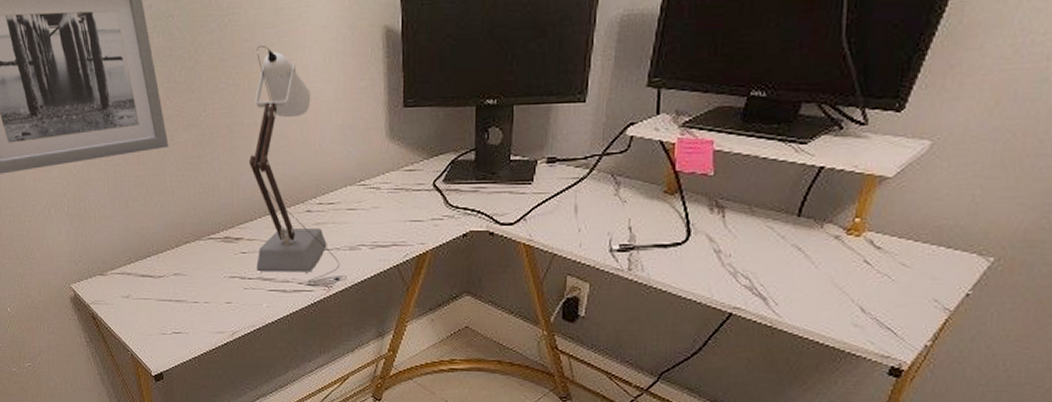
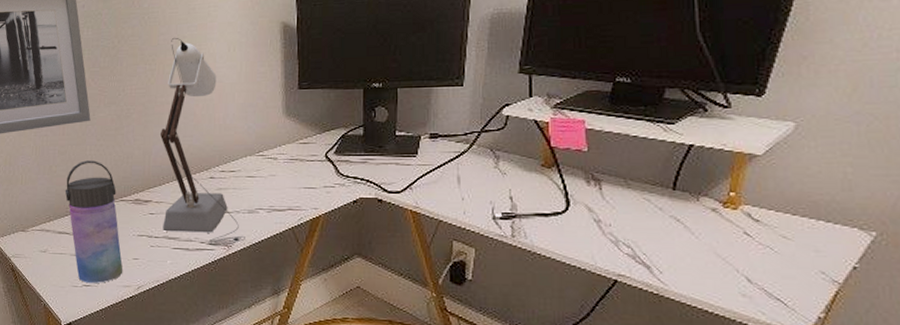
water bottle: none [145,193,216,330] -> present [64,160,123,283]

